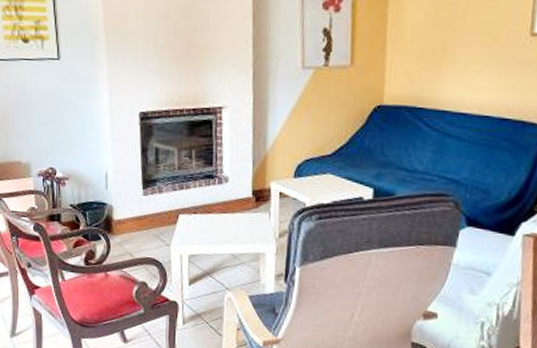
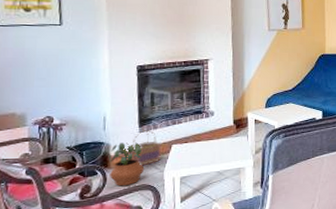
potted plant: none [111,206,149,257] -> present [108,142,145,187]
basket: none [125,190,167,236] -> present [122,128,161,166]

